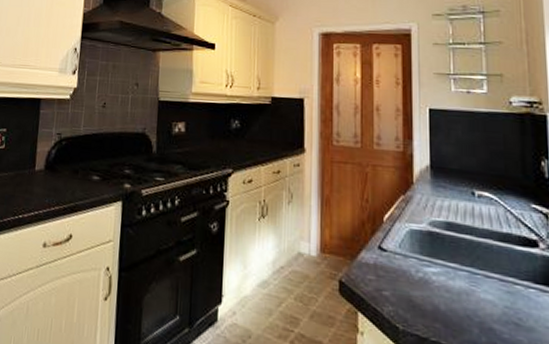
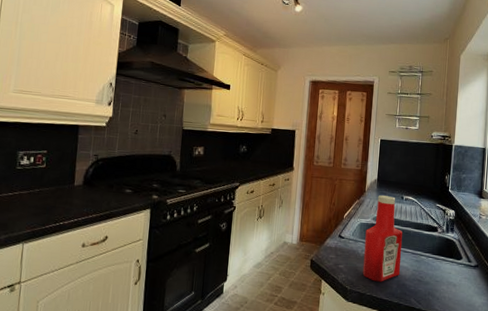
ketchup bottle: none [419,189,483,322] -> present [362,195,403,282]

